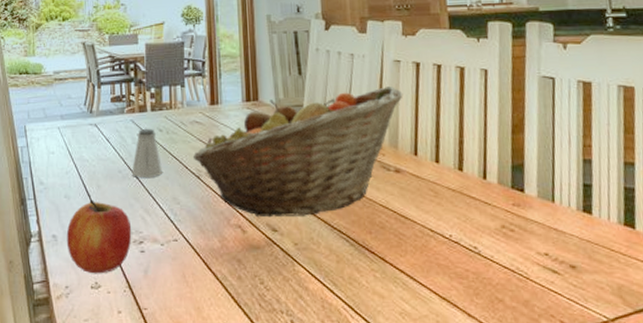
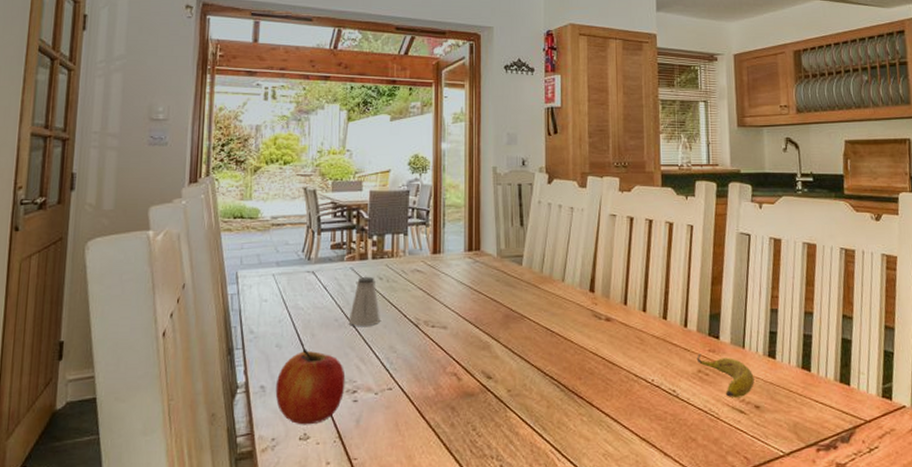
fruit basket: present [192,87,403,218] -> none [412,239,617,365]
banana: none [499,208,568,257] -> present [696,354,754,398]

